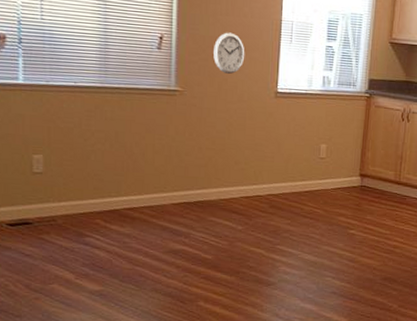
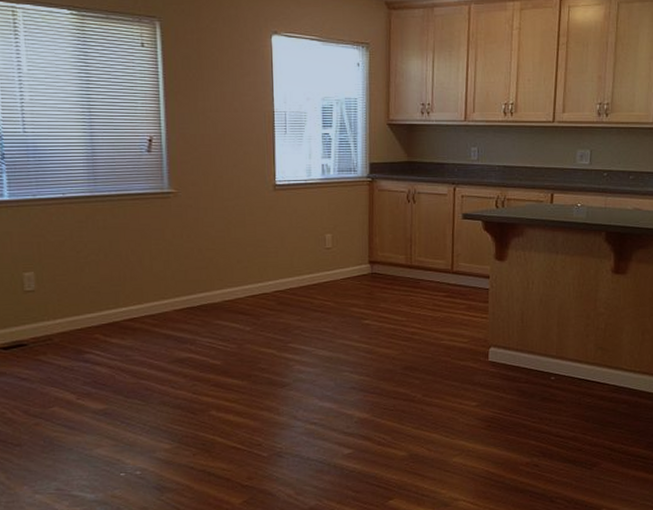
wall clock: present [213,32,245,75] -> none [206,128,239,172]

